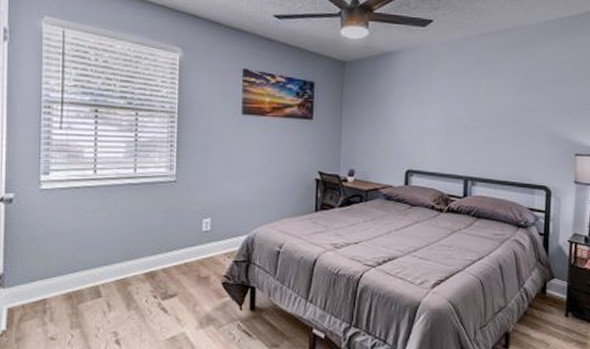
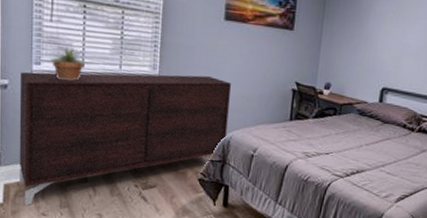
sideboard: none [24,173,252,331] -> present [19,72,231,206]
potted plant: none [58,152,100,189] -> present [49,45,88,81]

